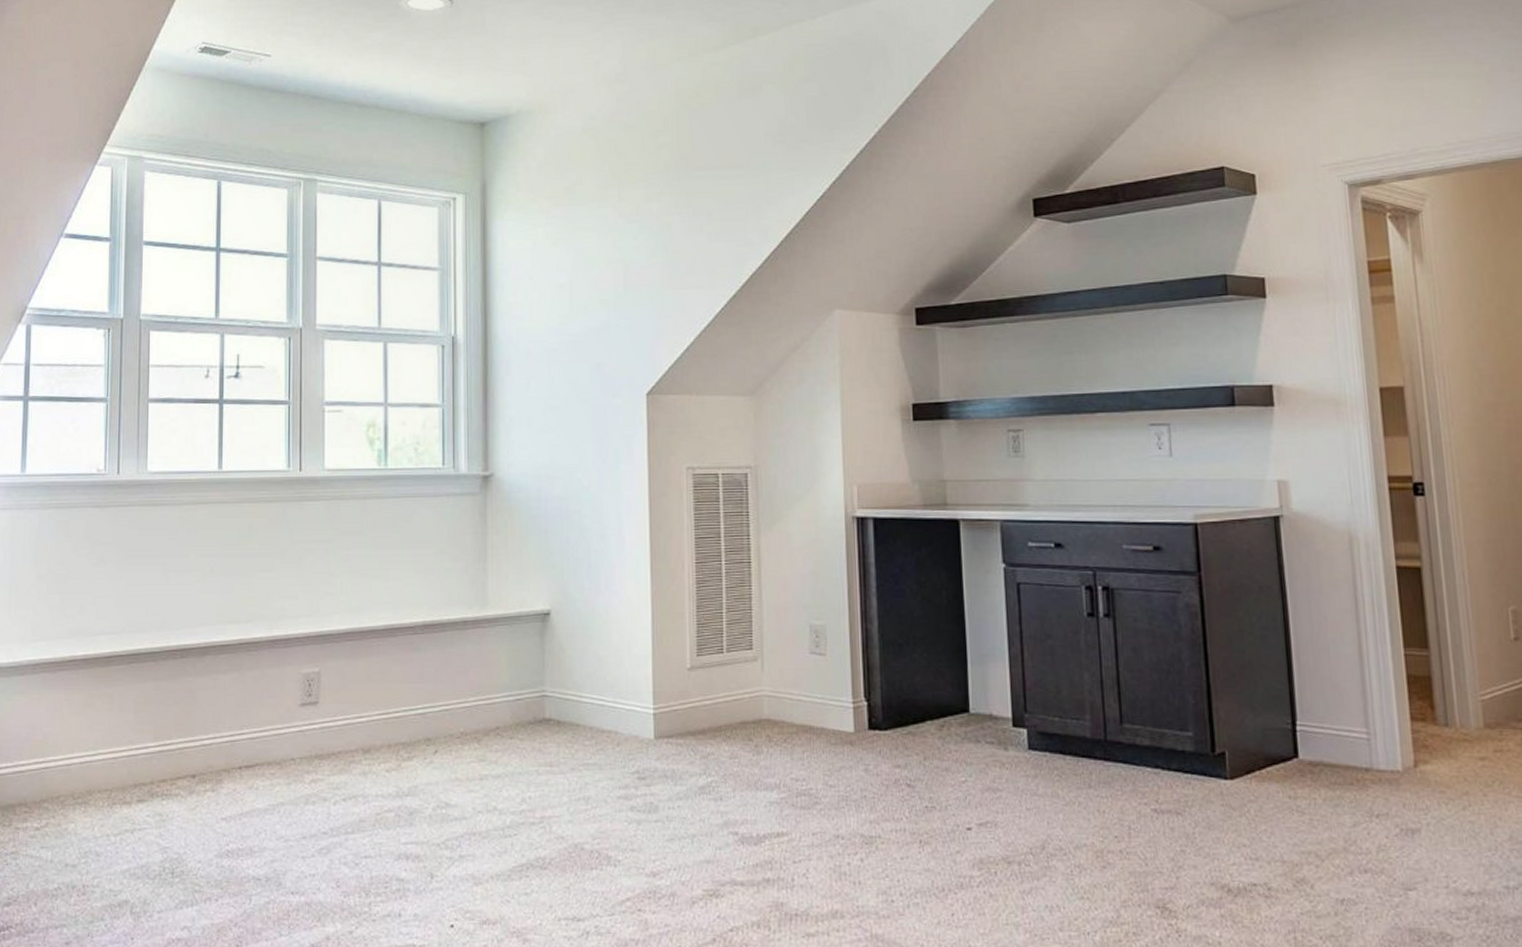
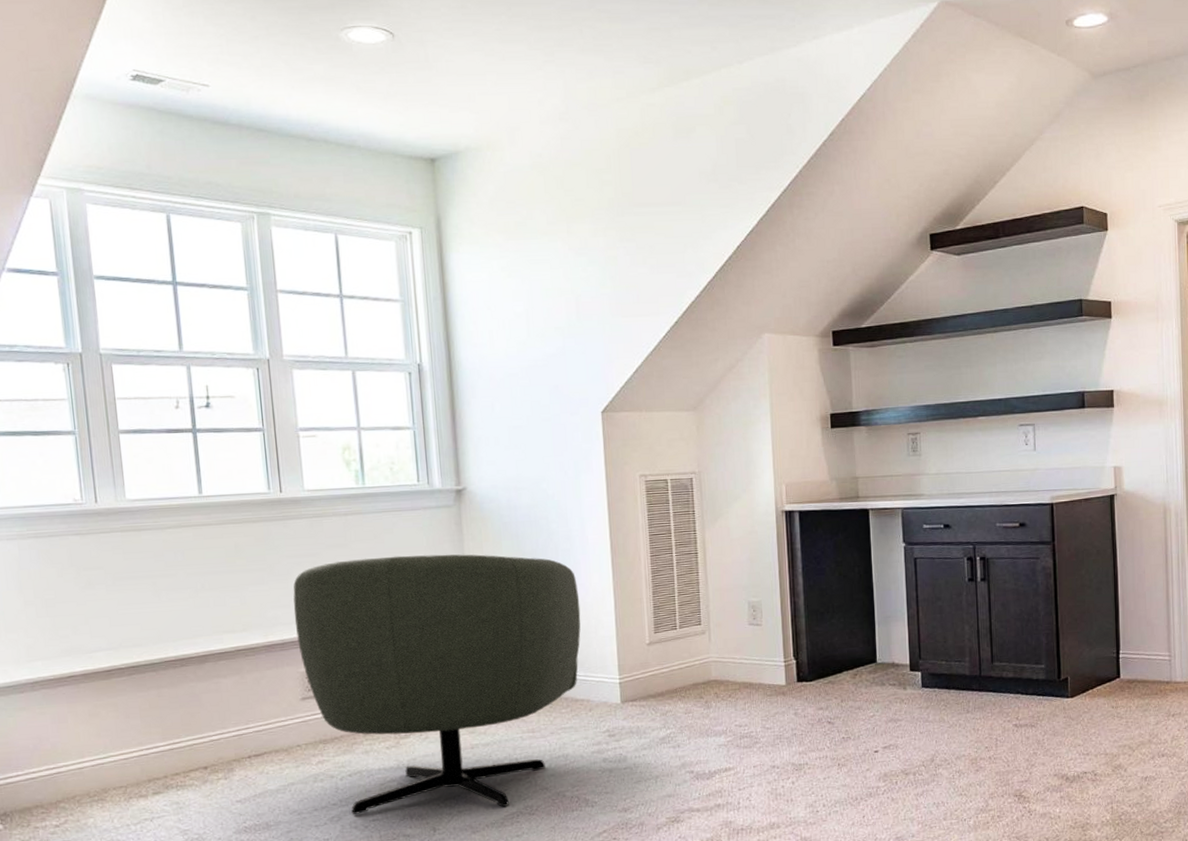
armchair: none [301,547,613,855] -> present [293,554,581,814]

